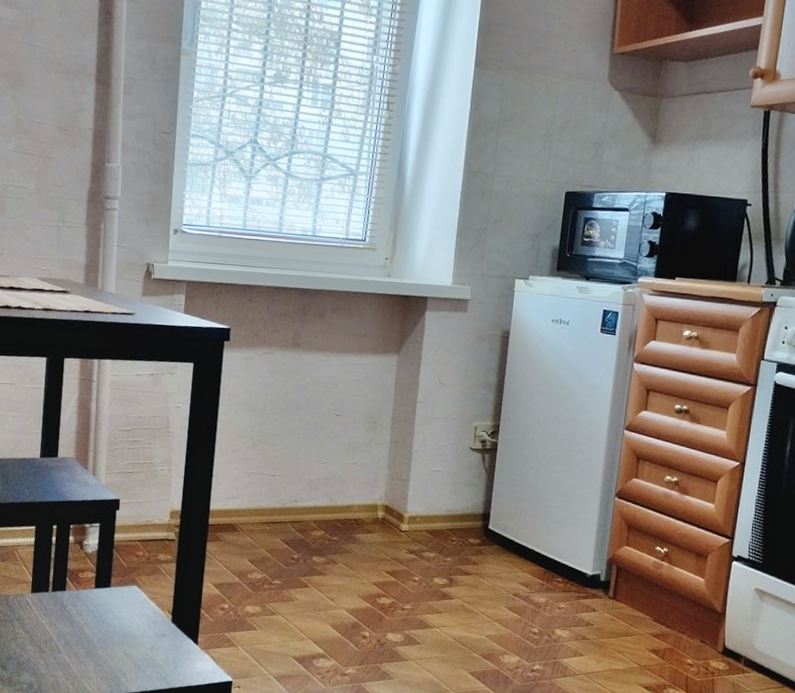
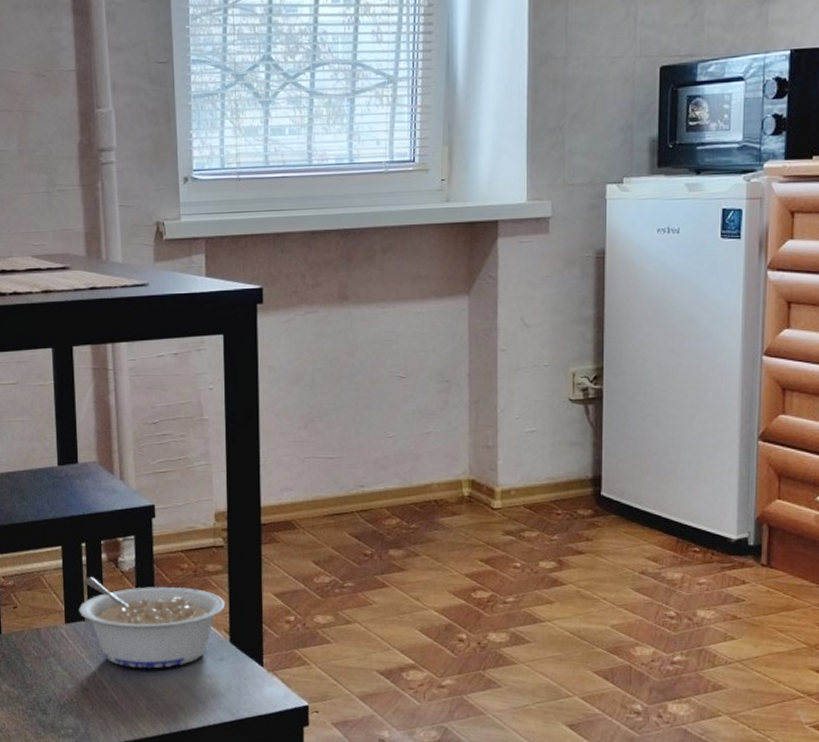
legume: none [44,555,172,639] -> present [79,577,226,669]

